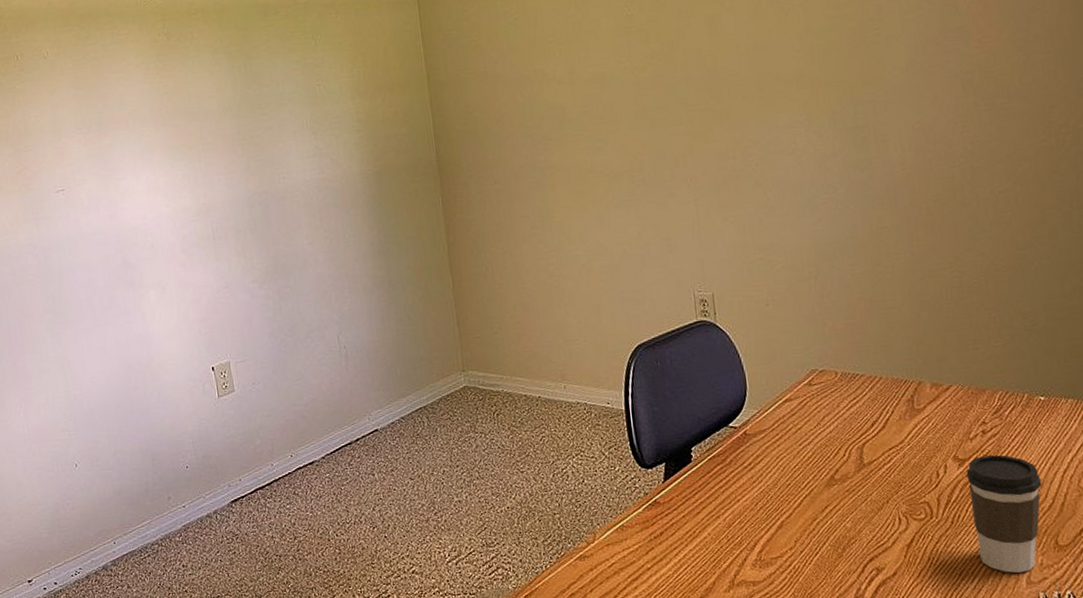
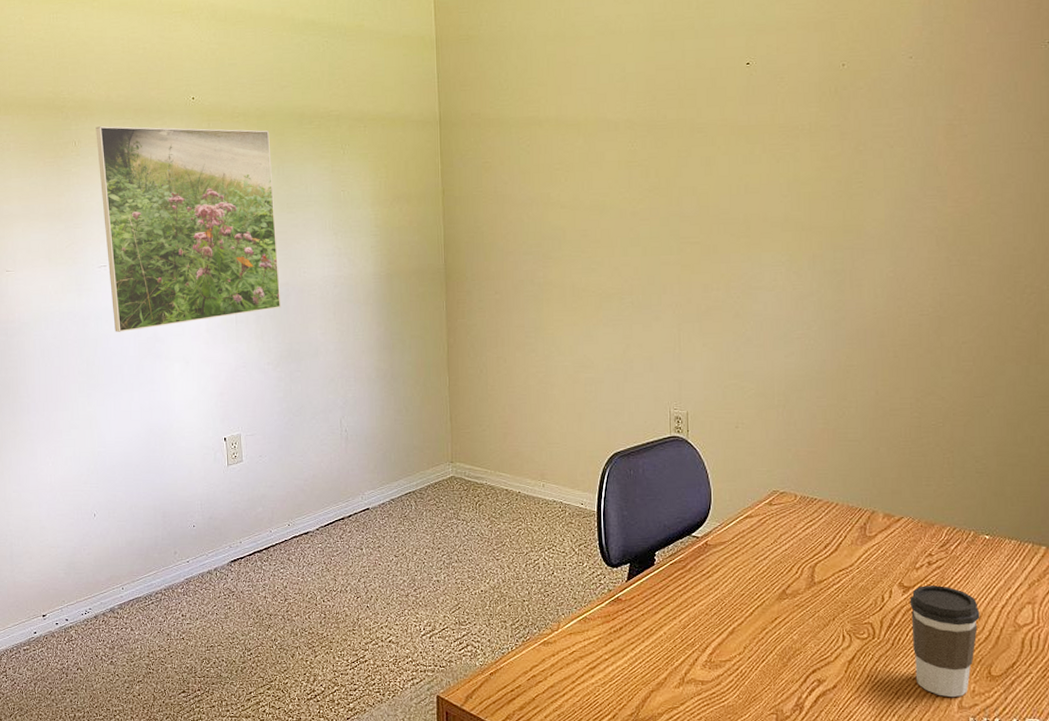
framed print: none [38,26,262,262] -> present [95,126,281,332]

